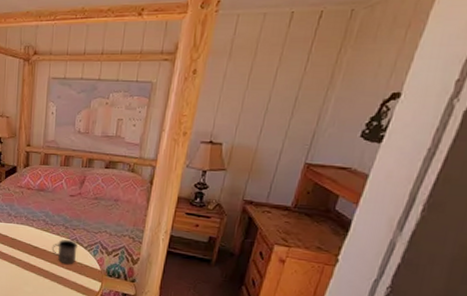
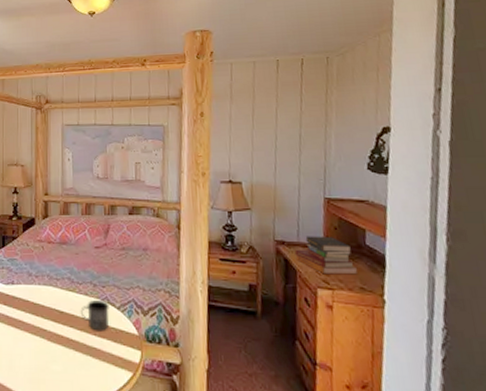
books: none [260,198,320,236] -> present [294,236,358,275]

